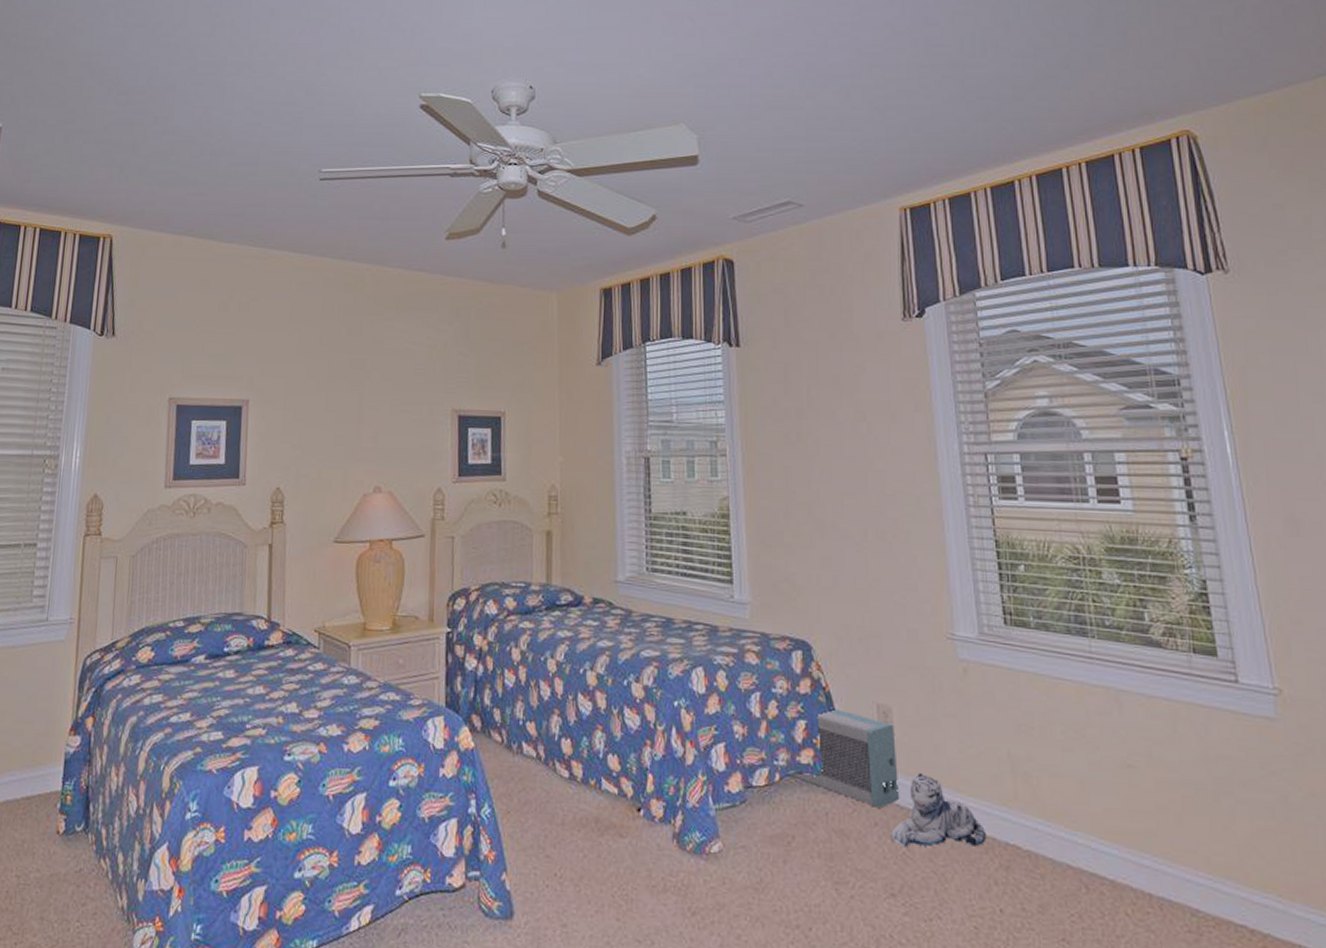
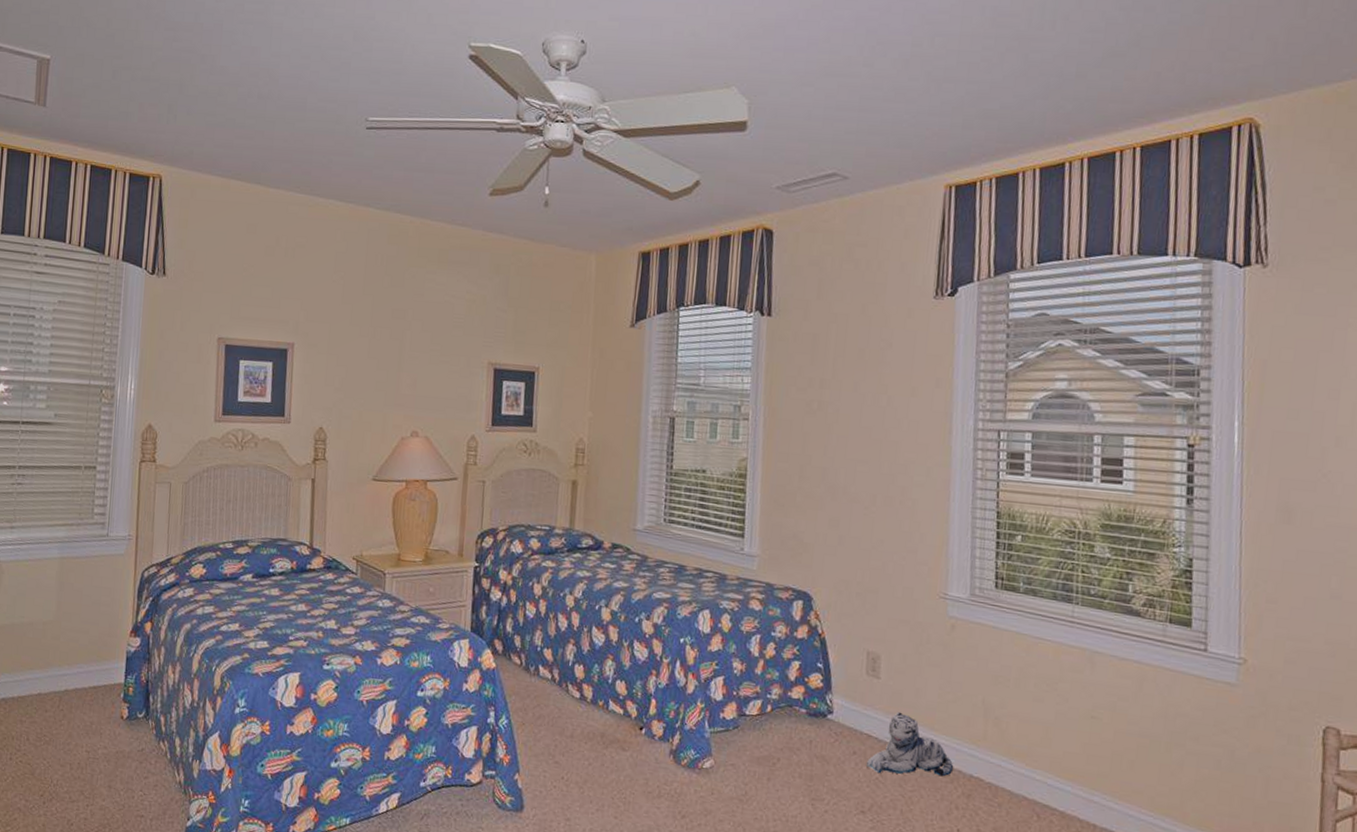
air purifier: present [791,707,900,808] -> none [781,651,881,740]

